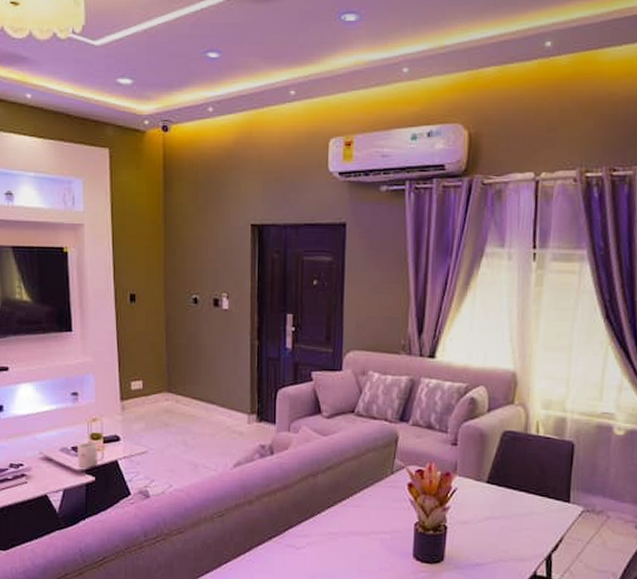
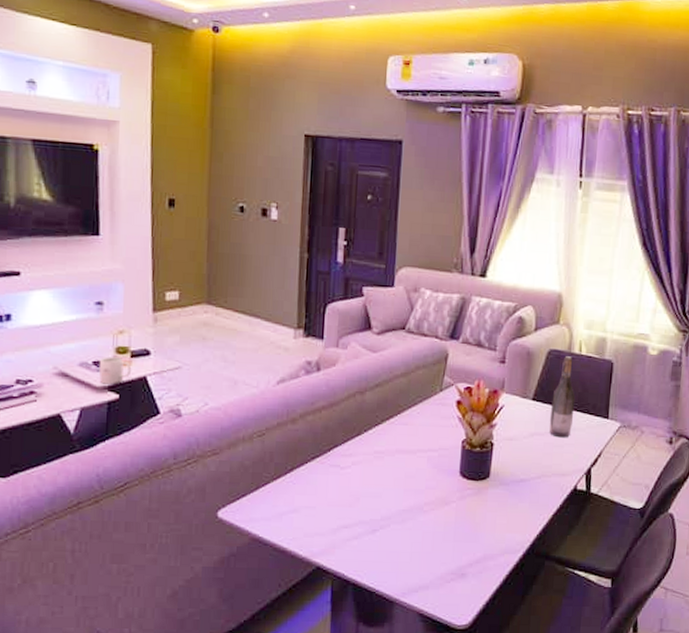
wine bottle: none [505,437,533,522] -> present [549,356,576,438]

